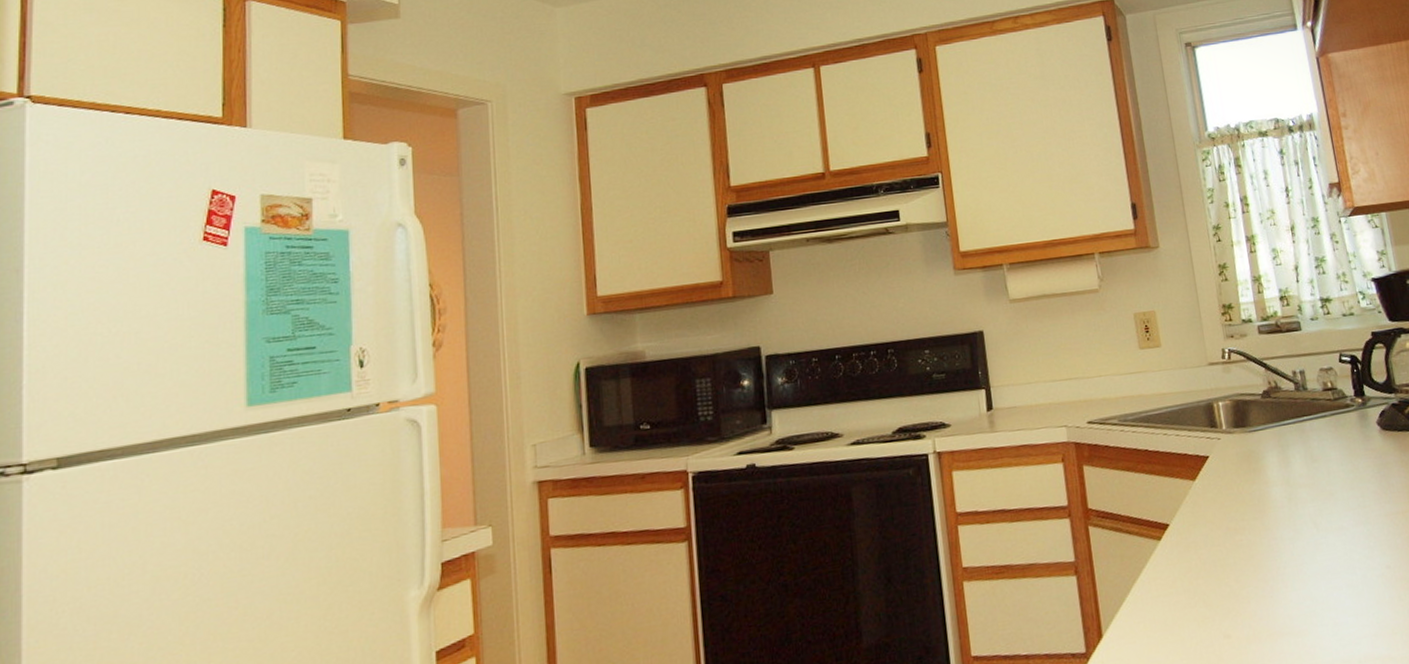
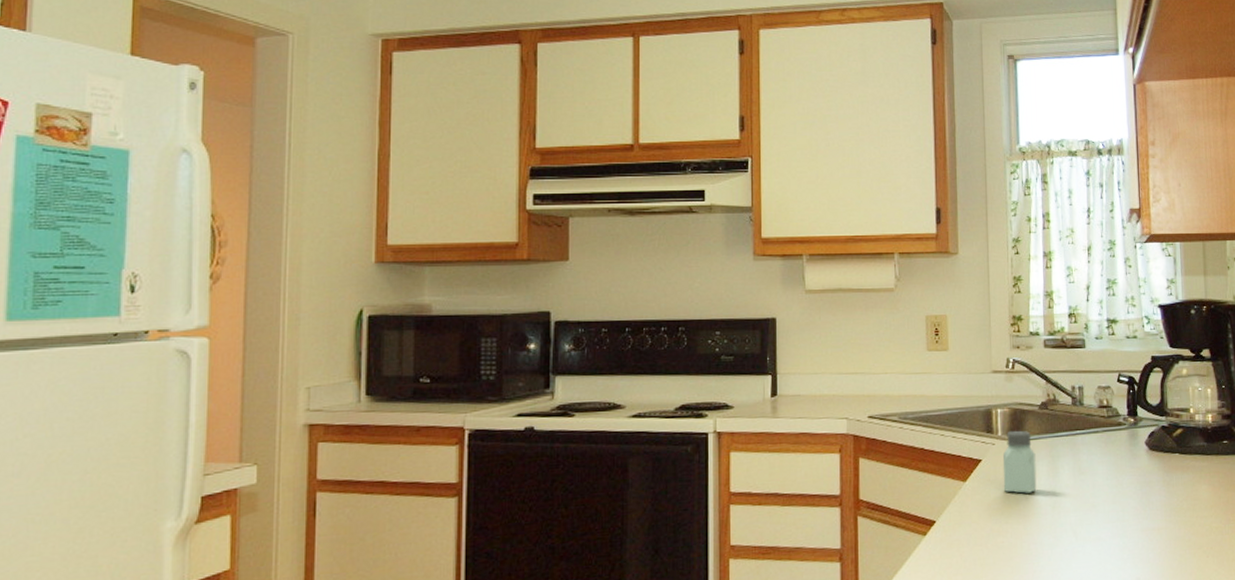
saltshaker: none [1230,422,1270,488] -> present [1002,430,1037,494]

